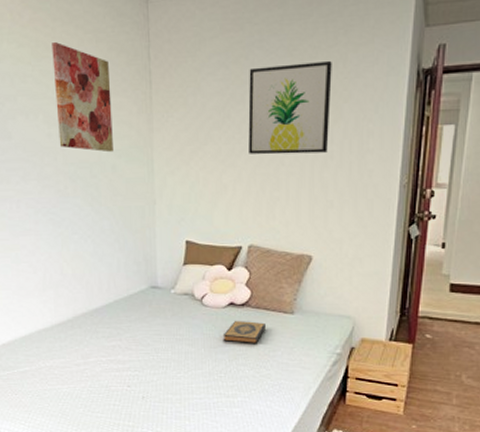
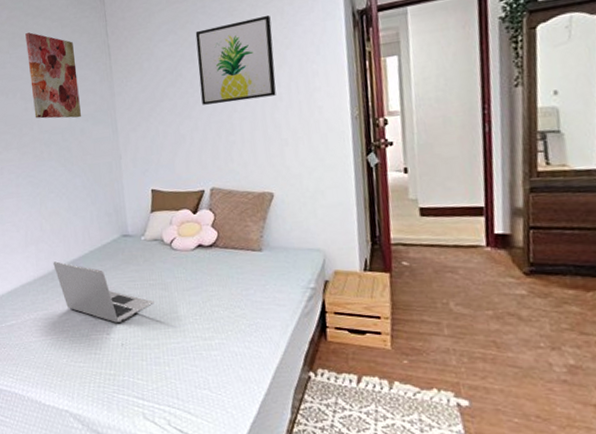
laptop: none [73,308,180,375] -> present [53,261,154,323]
hardback book: present [223,320,265,343] -> none [194,261,236,284]

